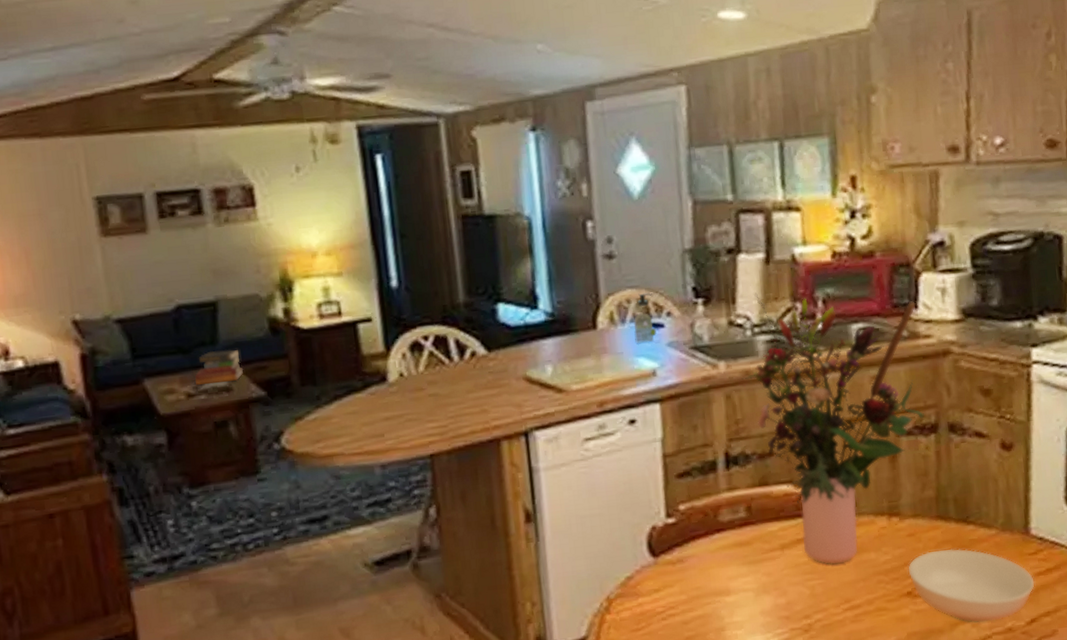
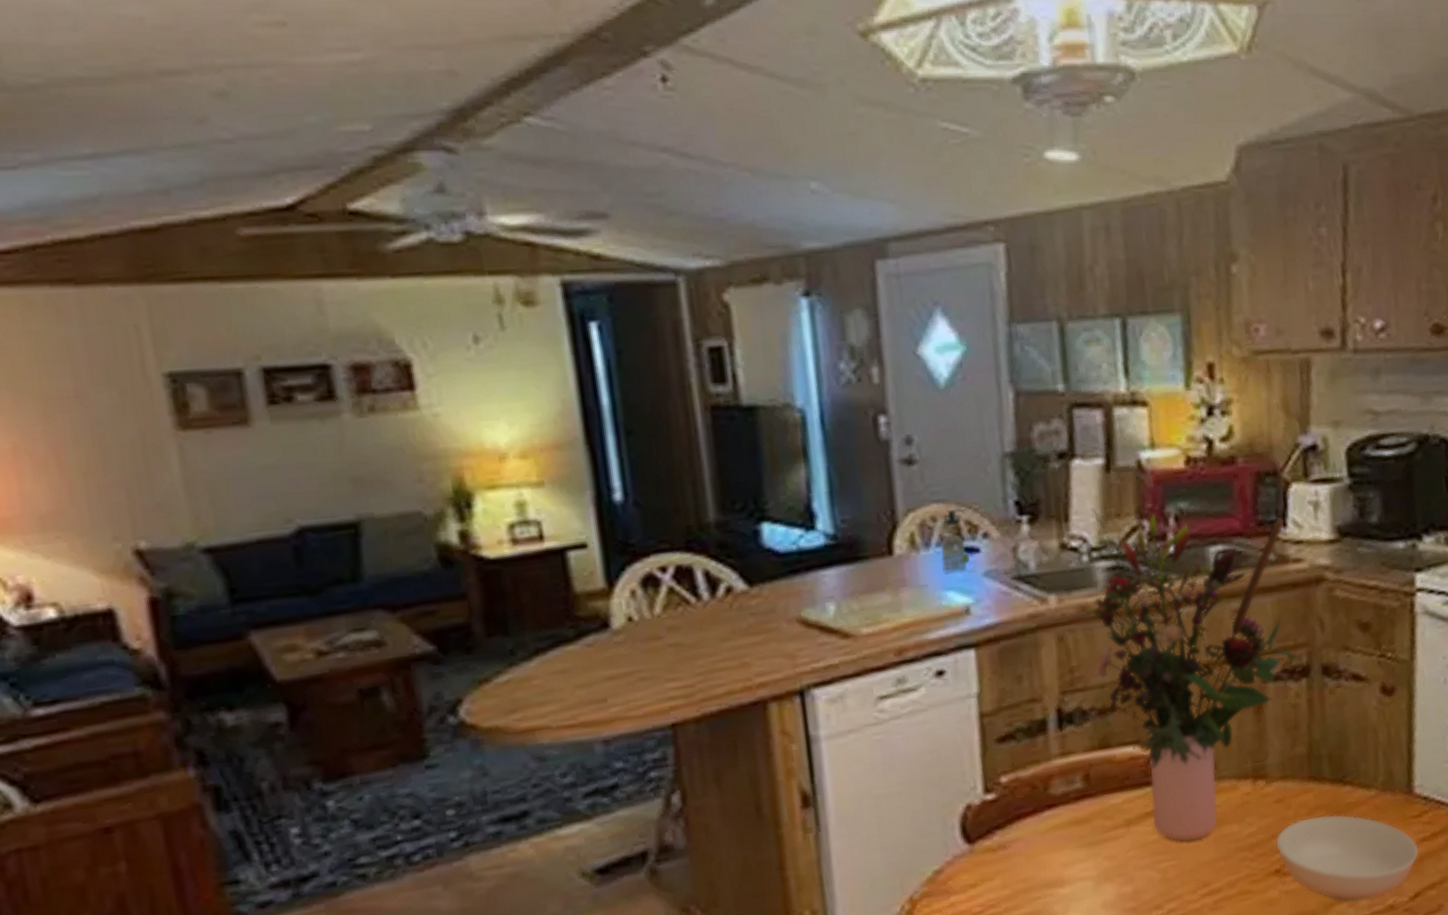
books: present [195,349,243,386] -> none [328,587,401,640]

